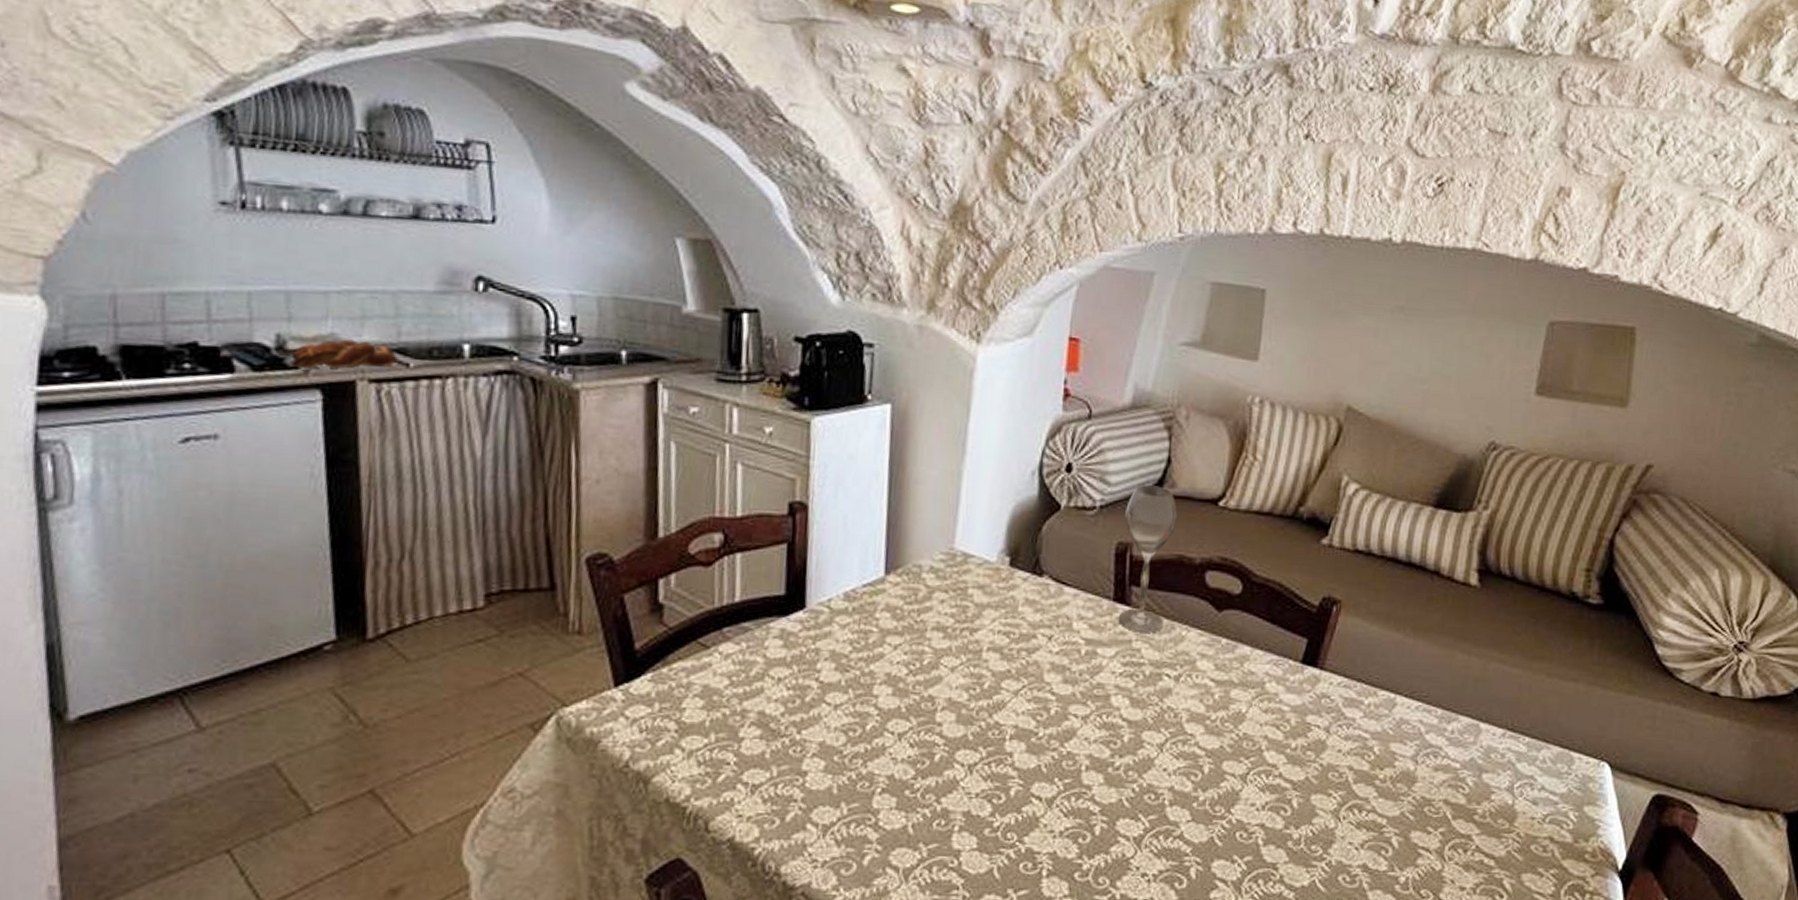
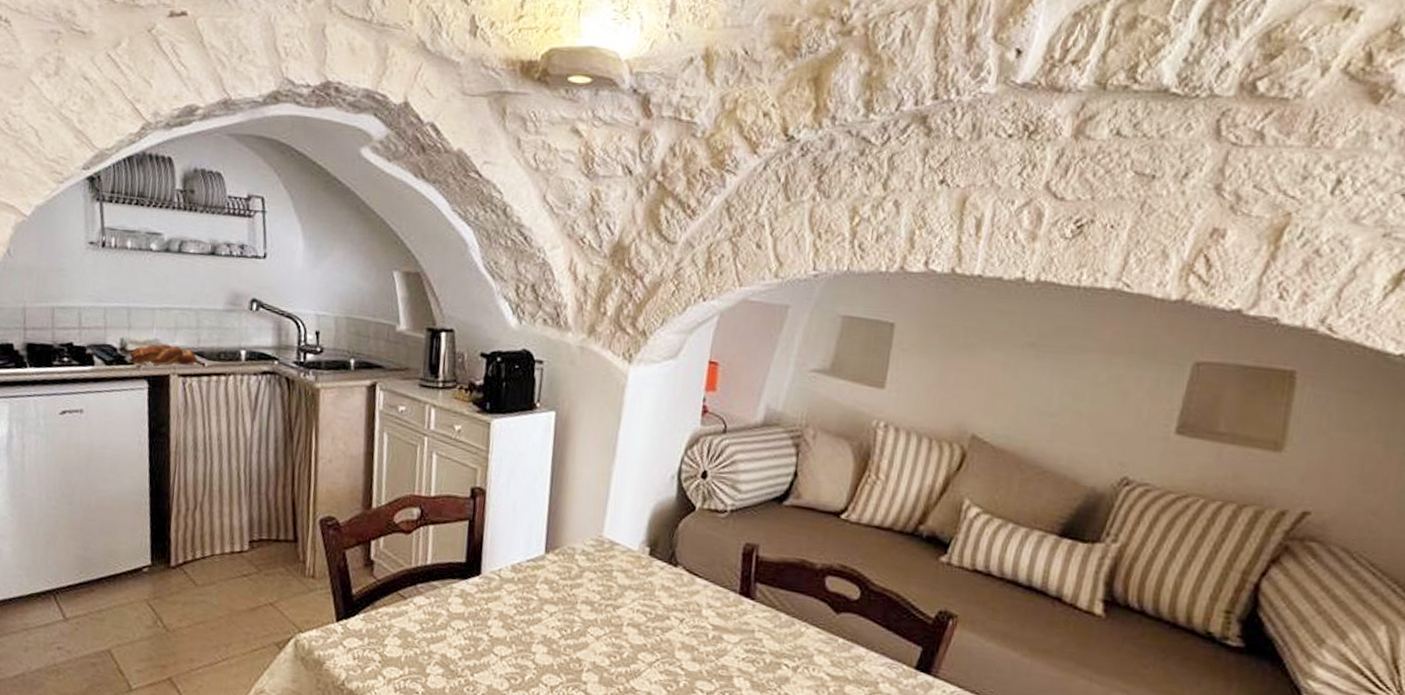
wineglass: present [1118,485,1177,633] -> none [743,494,801,626]

